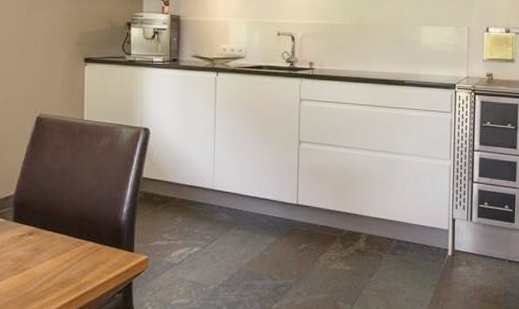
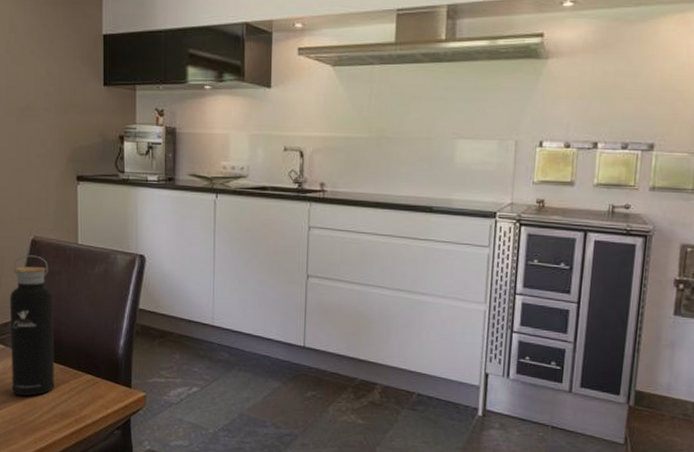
water bottle: none [10,131,57,268] -> present [10,255,55,396]

